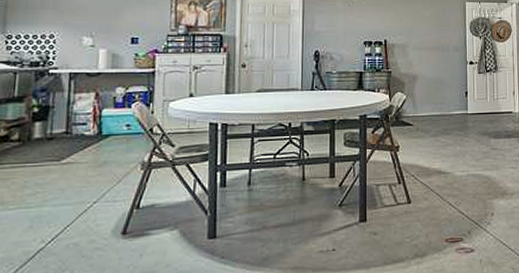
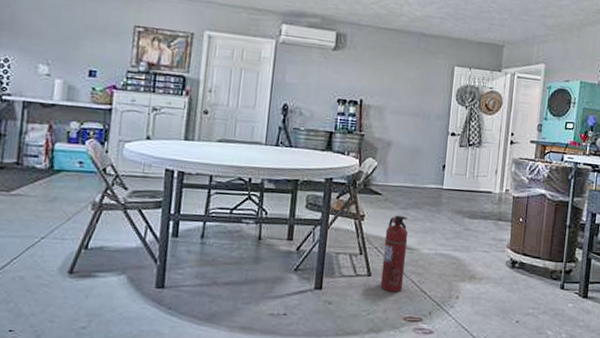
fire extinguisher: none [420,142,441,217] -> present [380,215,409,293]

